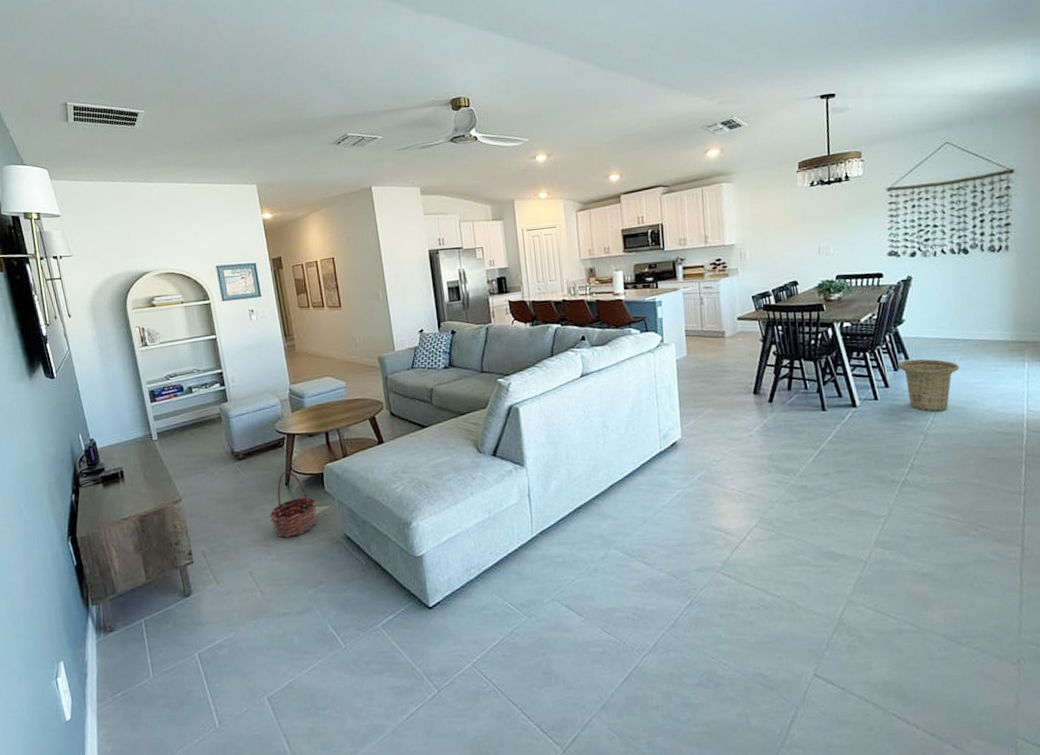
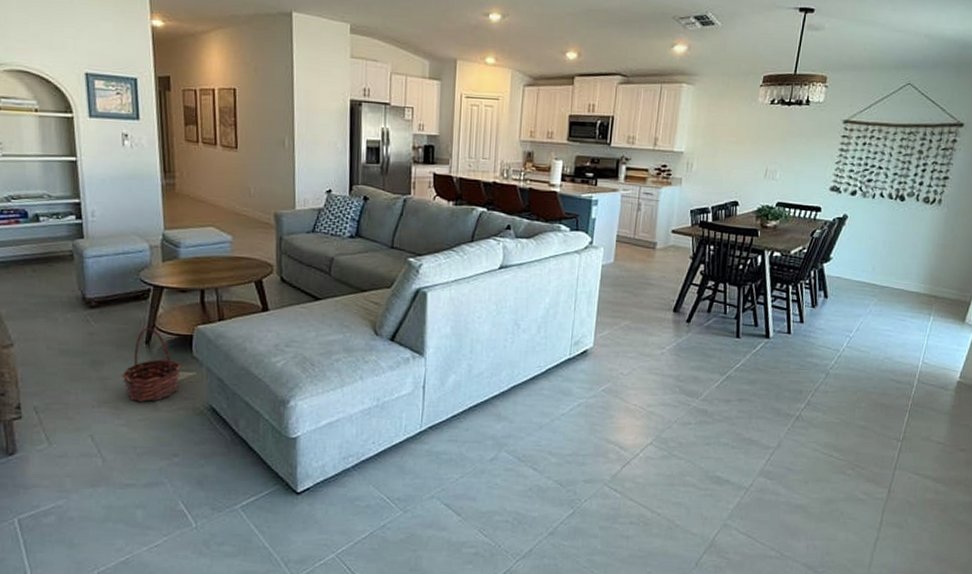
basket: present [898,359,960,412] -> none [816,298,872,353]

